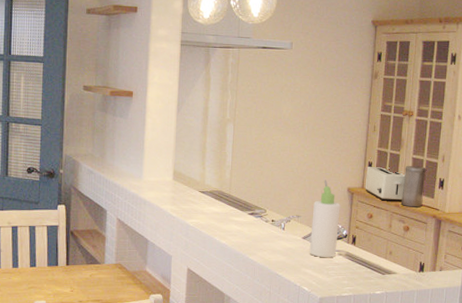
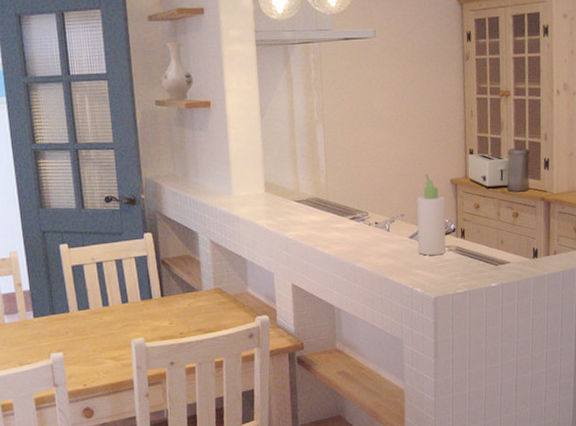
vase: none [91,35,120,88] -> present [161,42,194,101]

